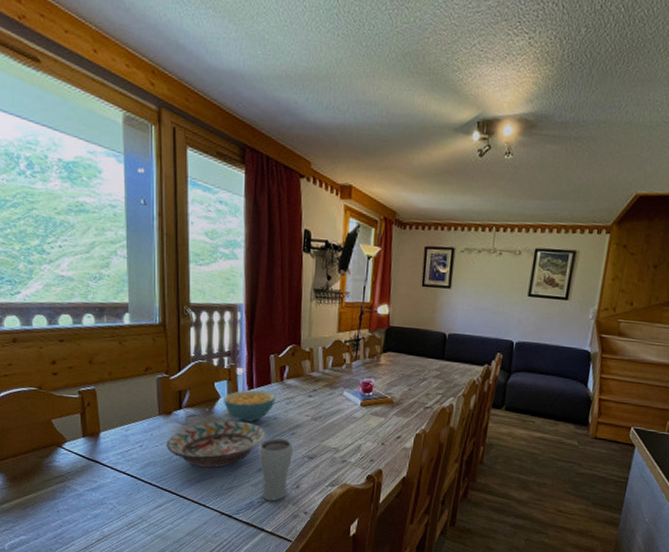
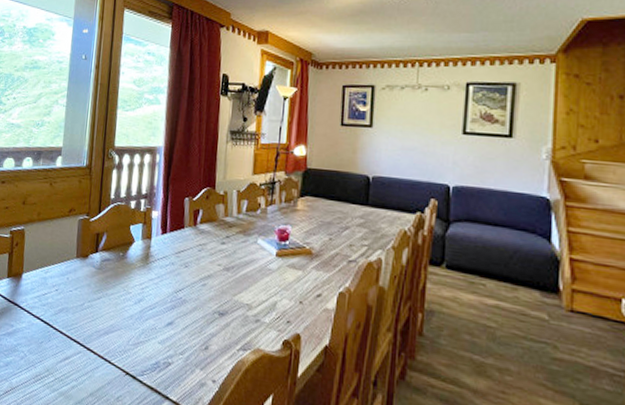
decorative bowl: present [166,420,266,468] -> none [80,266,177,319]
cereal bowl: present [223,389,276,422] -> none [137,234,189,270]
drinking glass: present [258,437,294,501] -> none [167,288,204,363]

